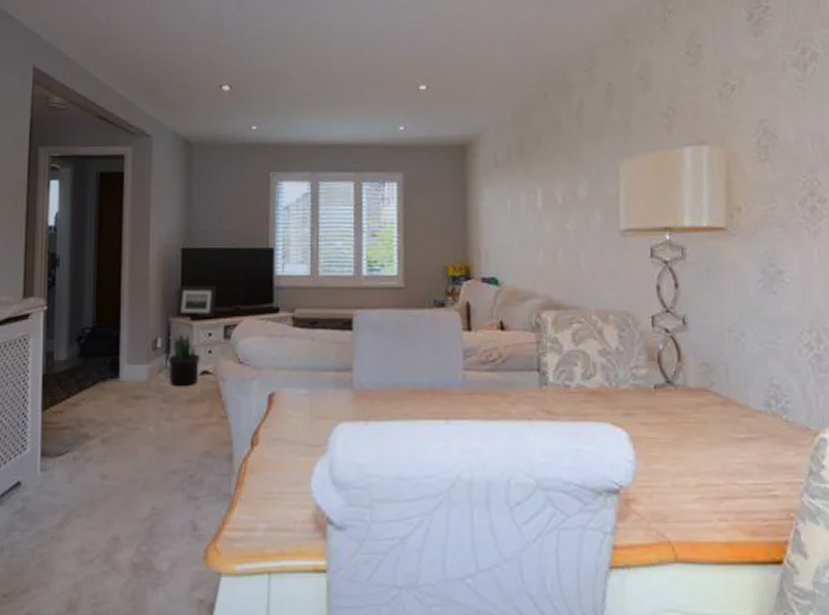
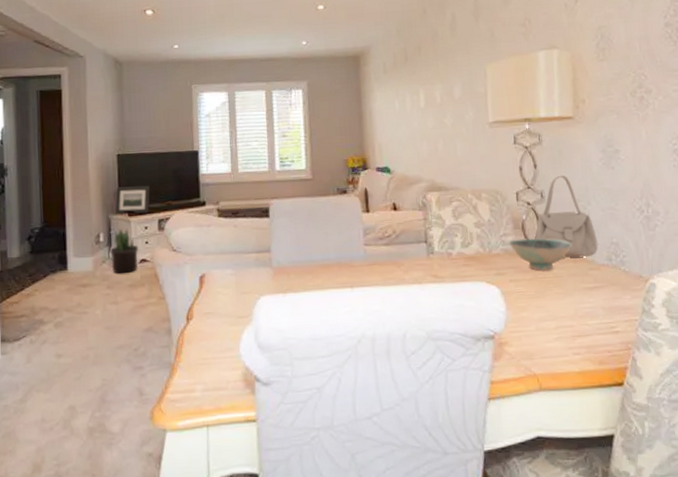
bowl: none [639,373,721,413] -> present [507,238,573,271]
handbag: none [673,298,754,401] -> present [534,175,598,258]

